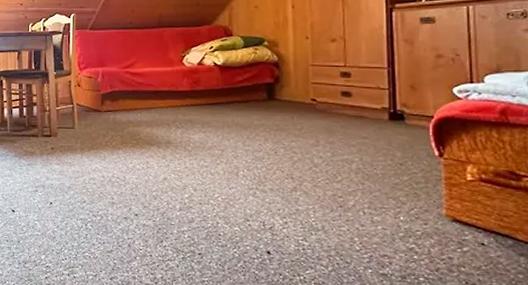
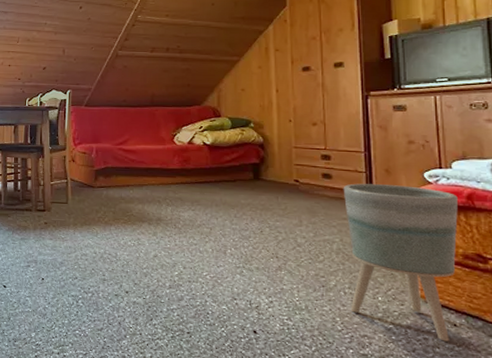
planter: none [363,101,490,261] -> present [343,183,458,342]

